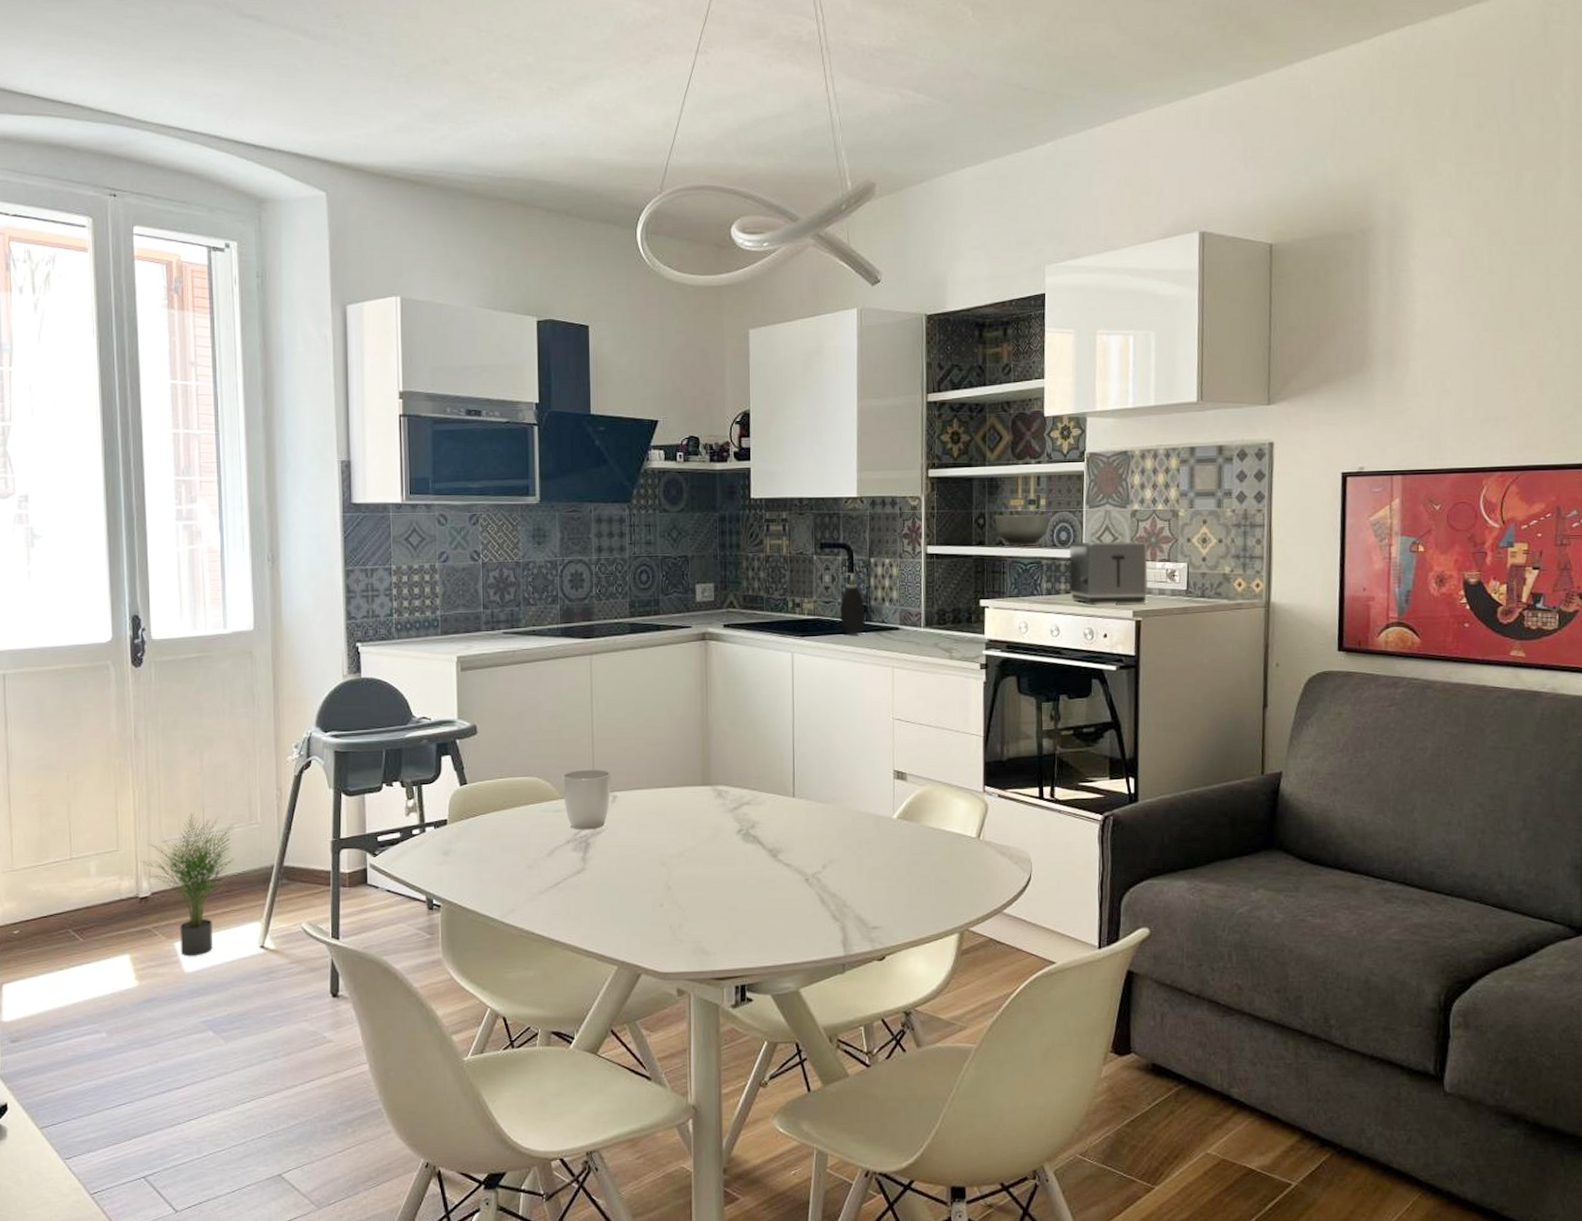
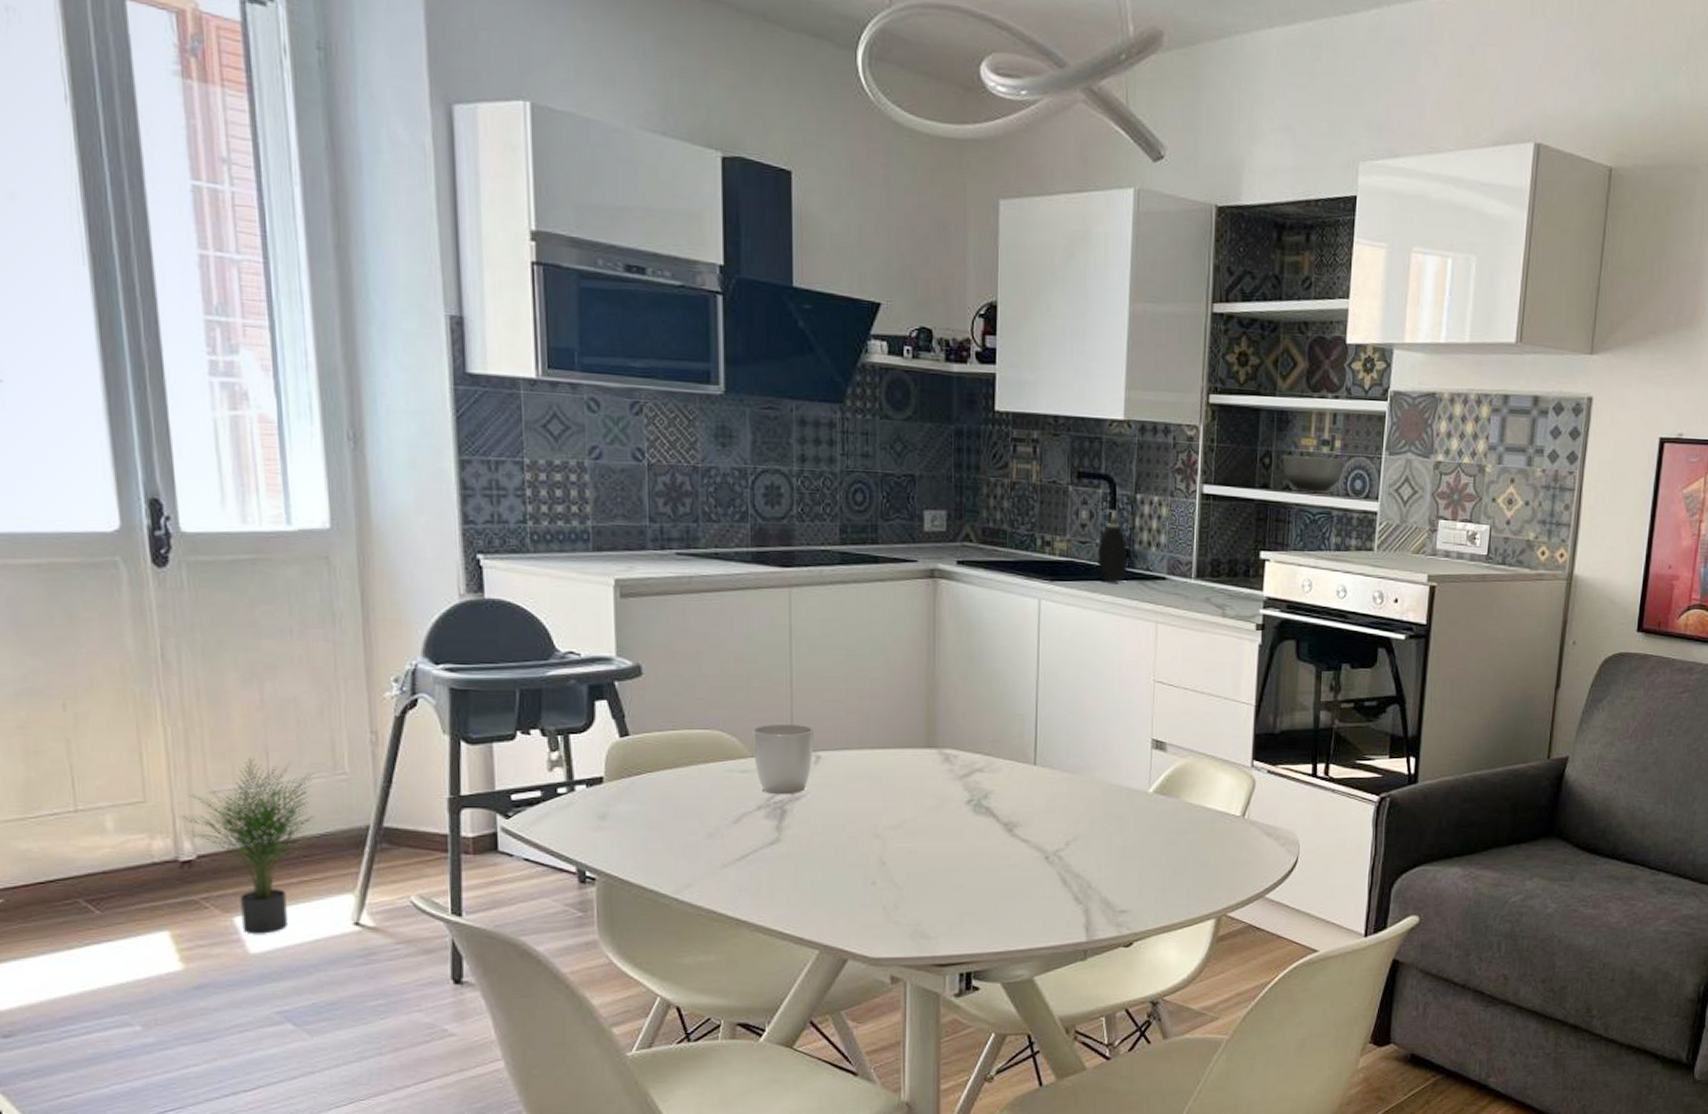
toaster: present [1069,540,1149,604] -> none [1361,493,1450,567]

